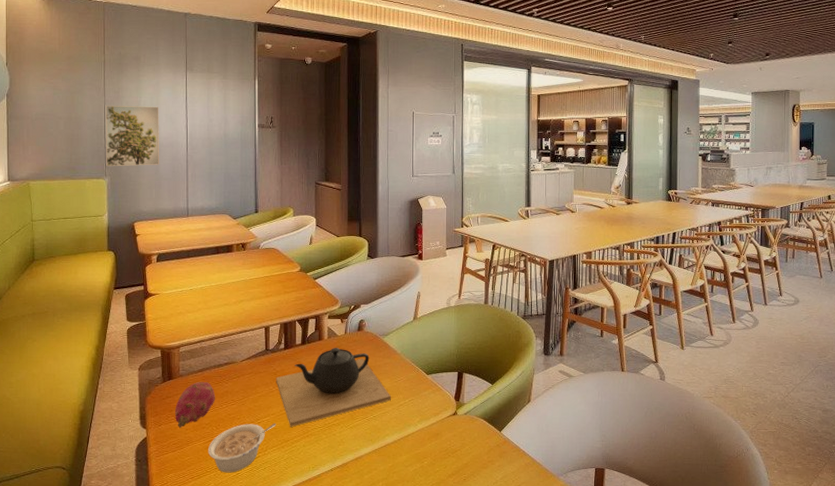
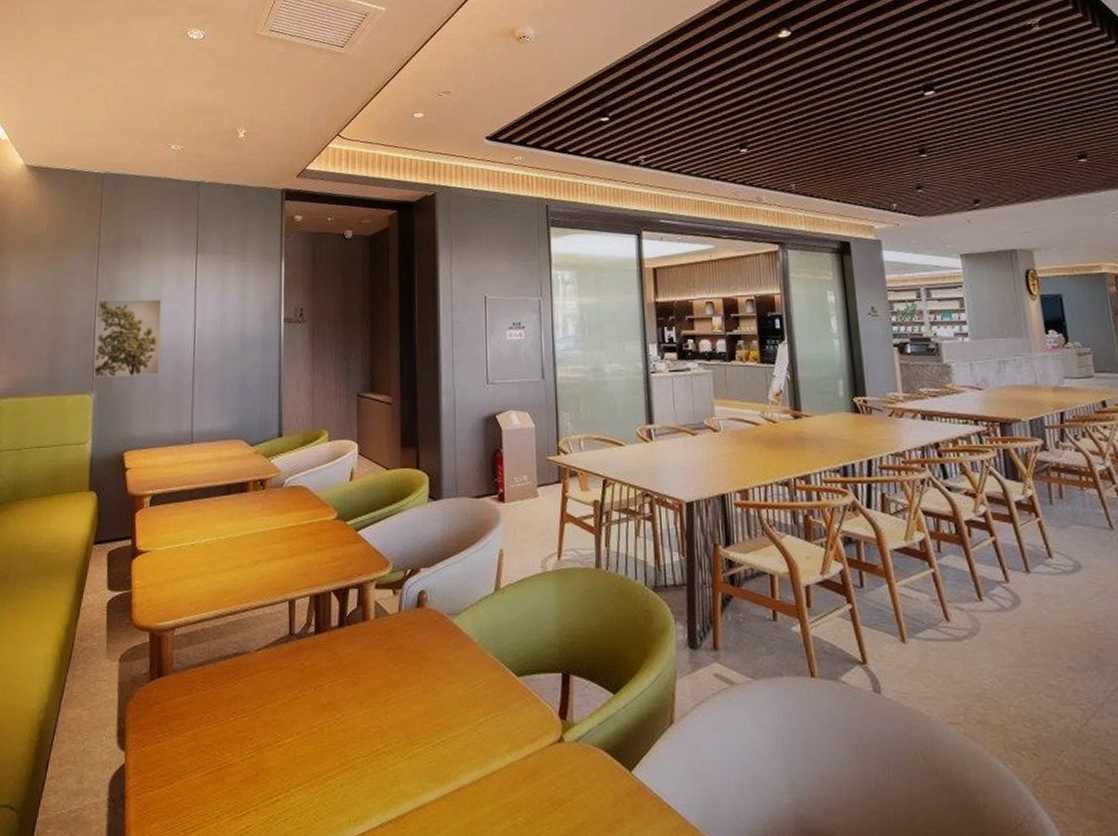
fruit: present [175,381,216,429] -> none [164,680,221,752]
legume: present [207,423,276,473] -> none [206,747,303,825]
teapot: present [276,348,391,427] -> none [303,633,466,754]

